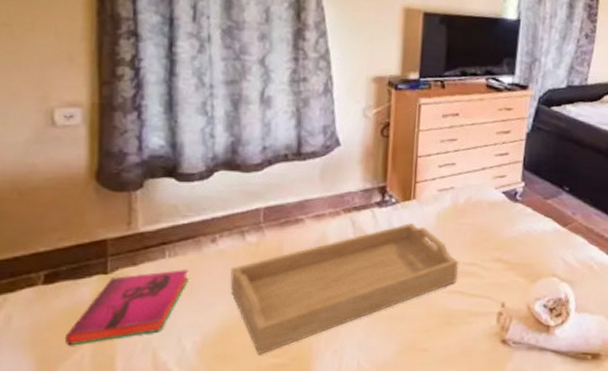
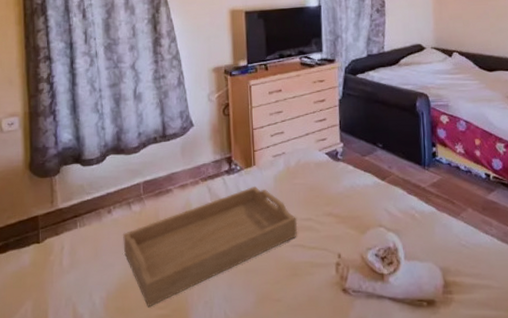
hardback book: present [65,269,189,346] -> none [15,237,94,303]

